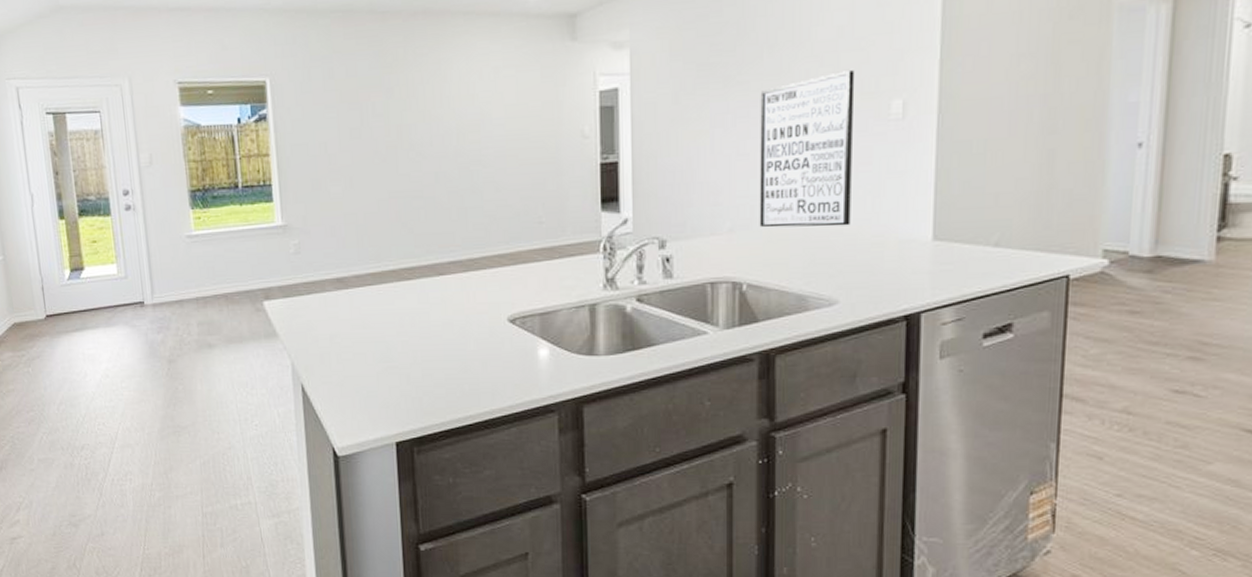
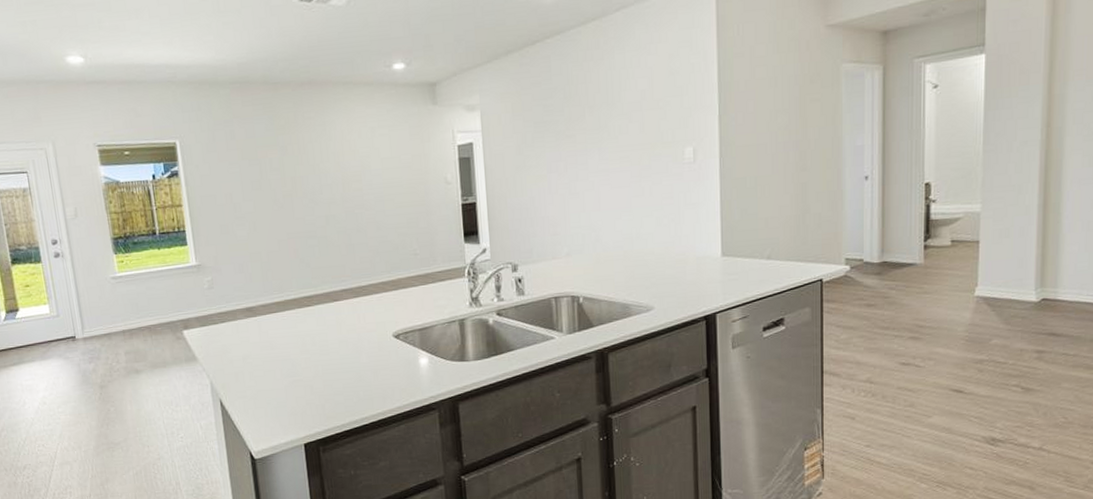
wall art: present [759,70,855,228] -> none [584,125,659,251]

